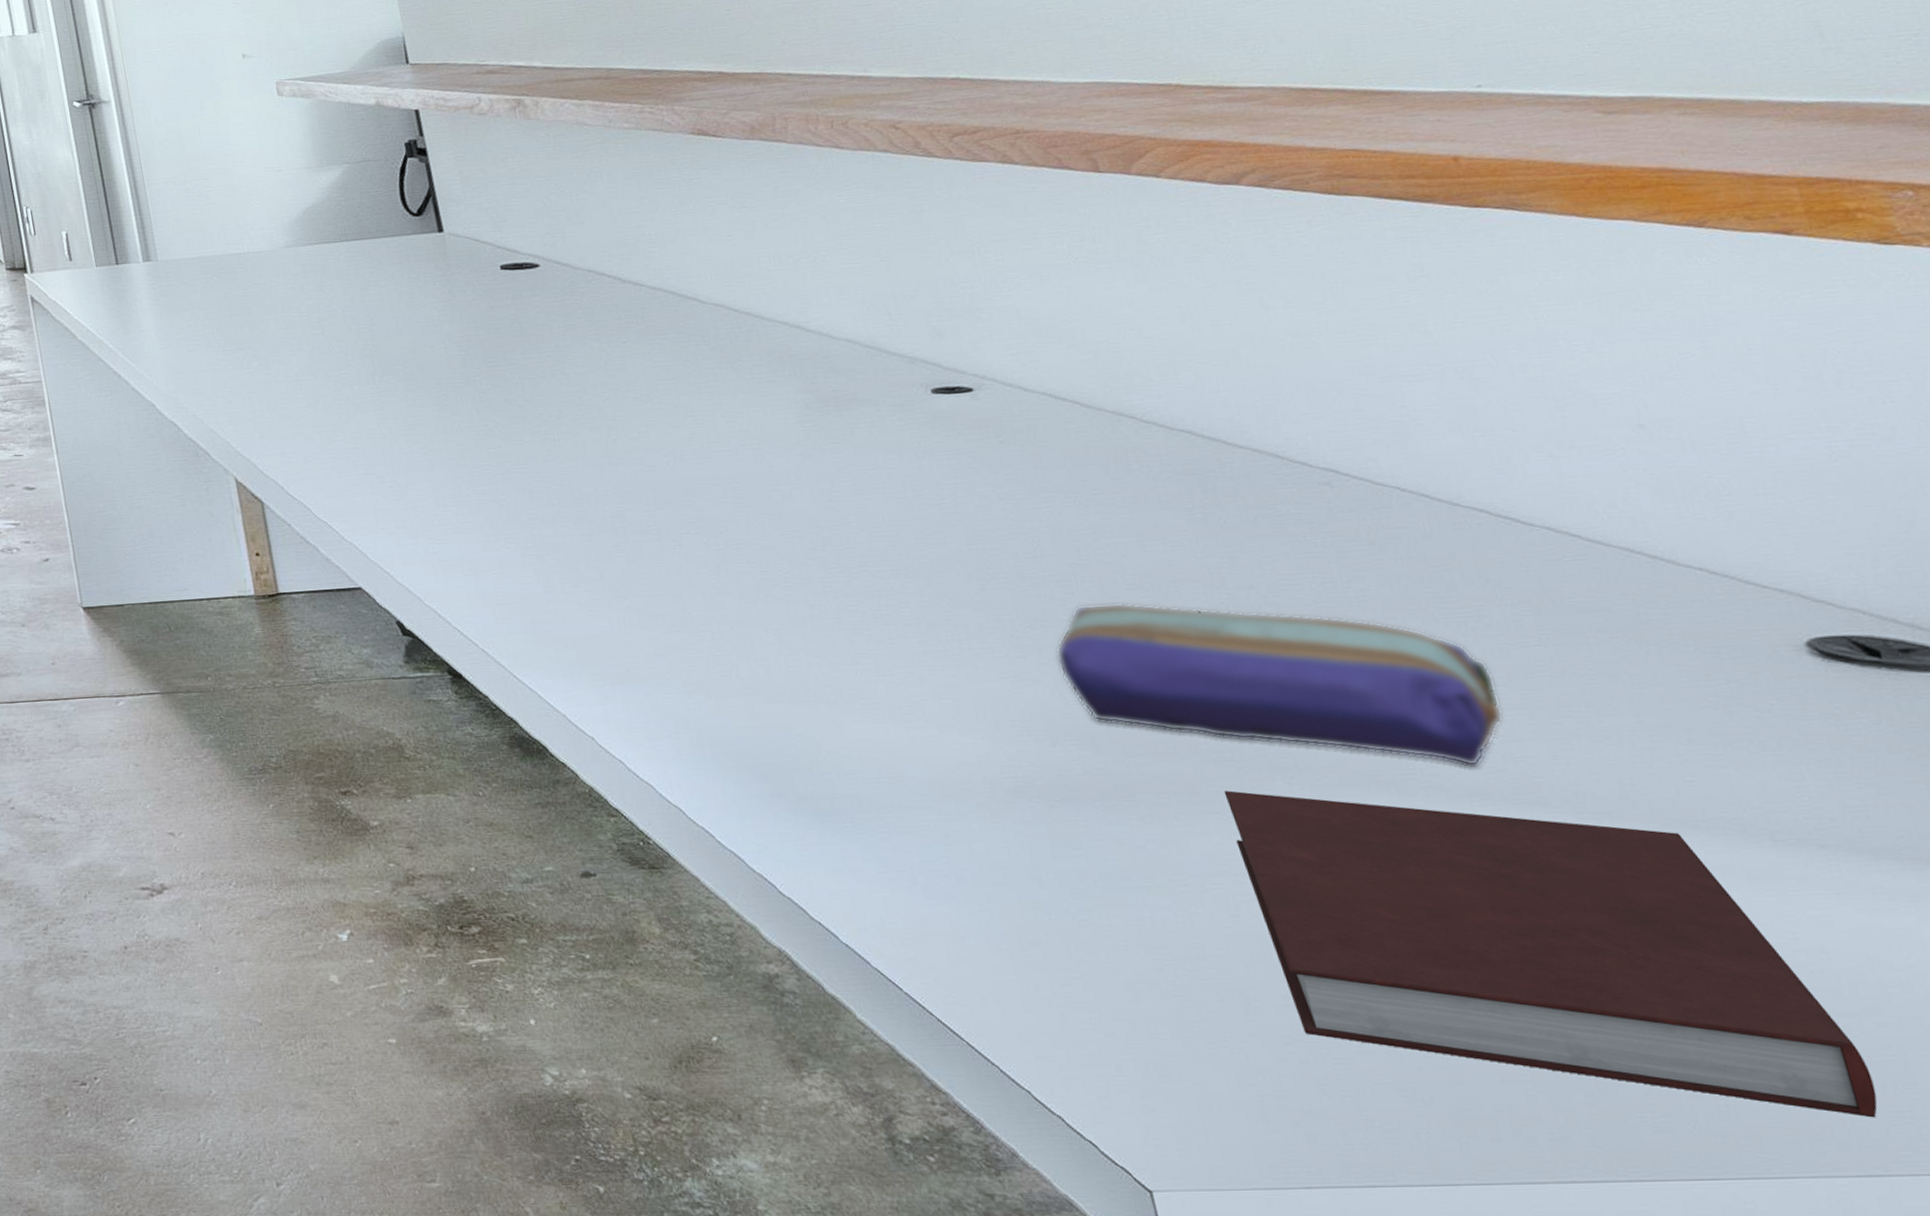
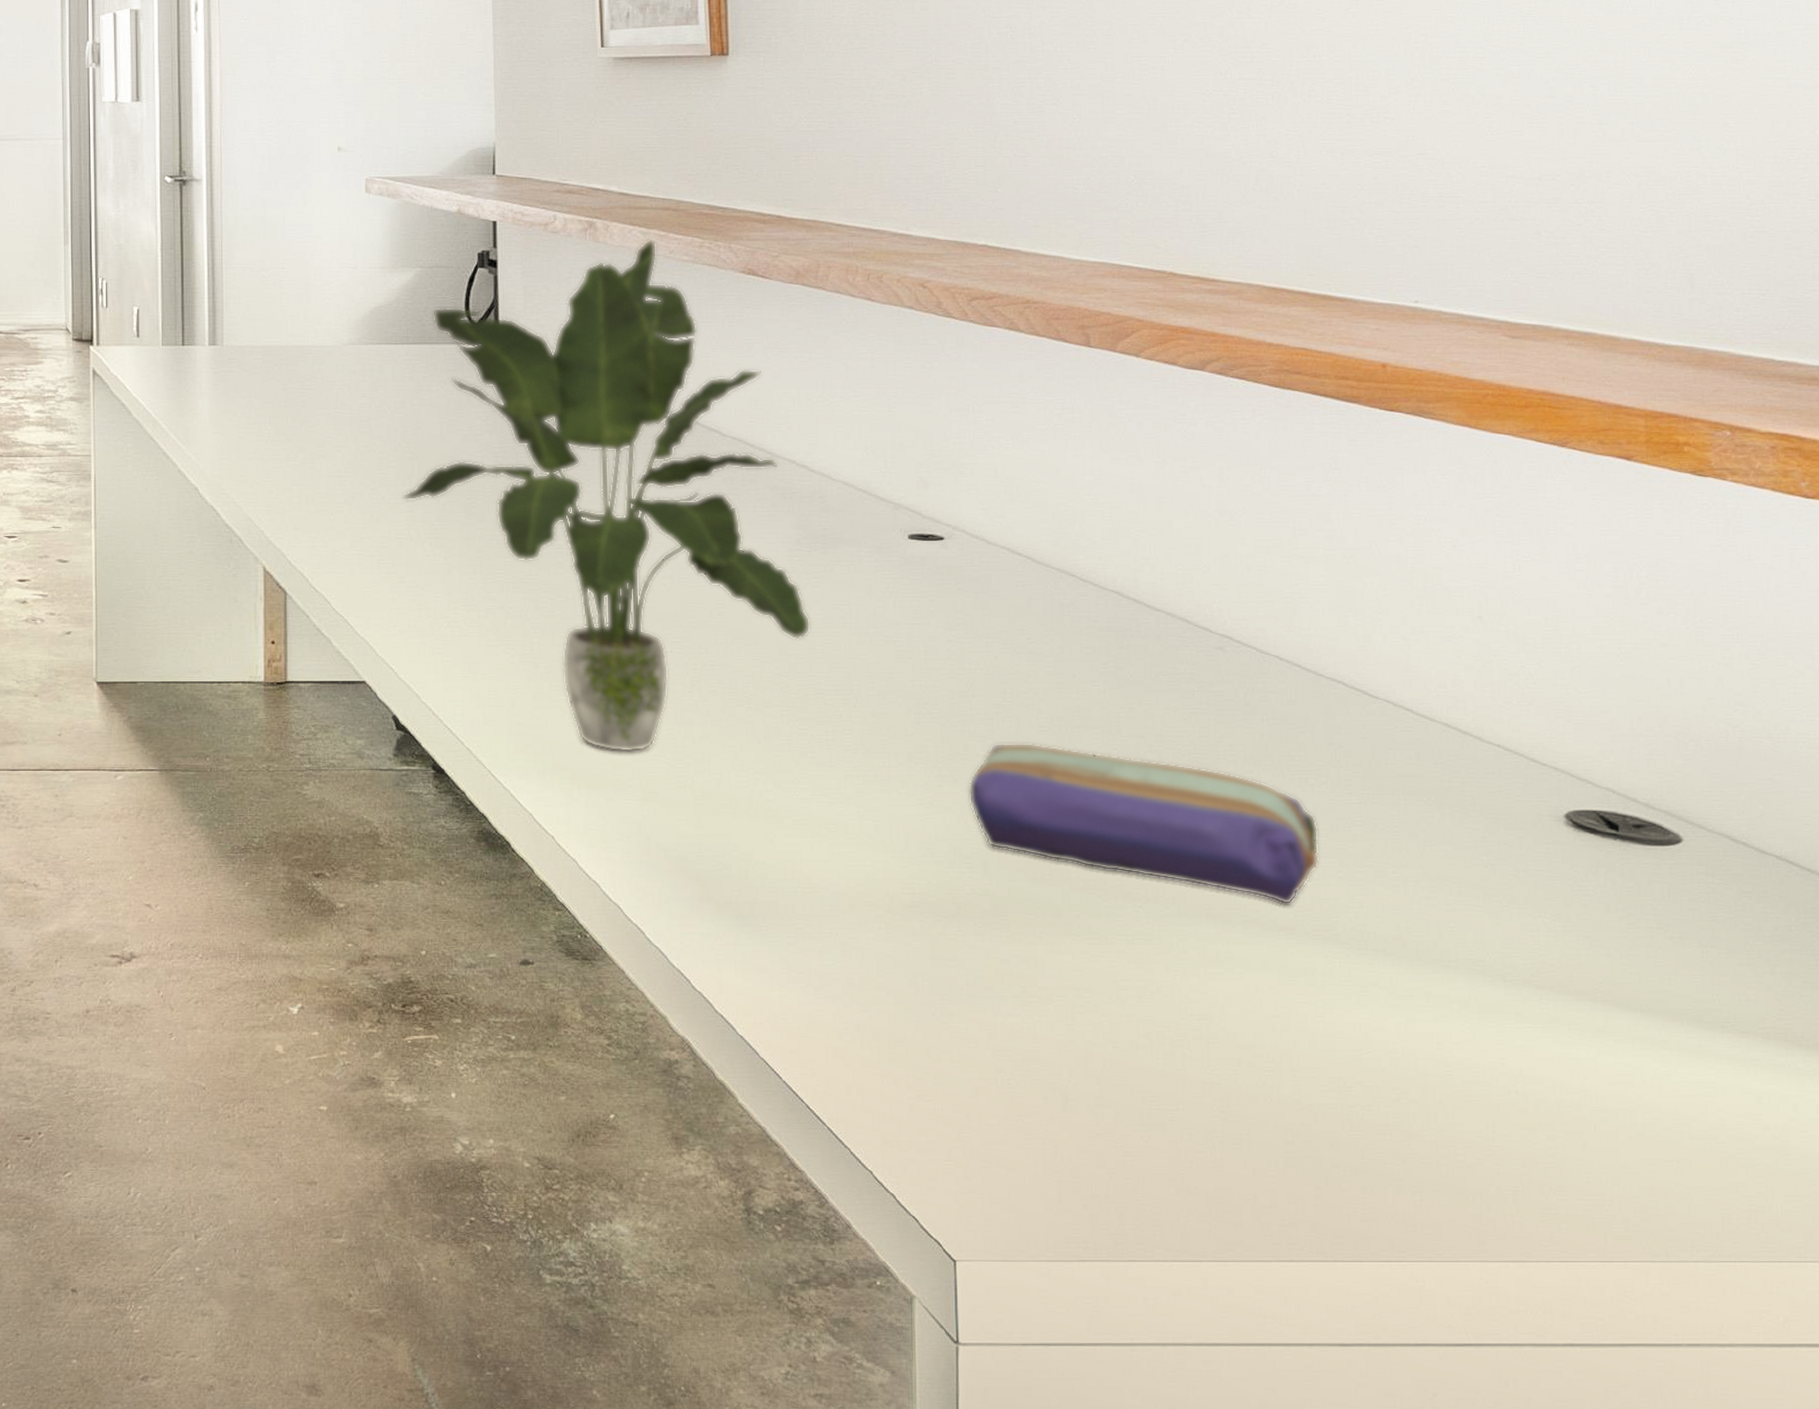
potted plant: none [367,109,840,644] -> present [403,238,811,753]
notebook: present [1223,790,1877,1118] -> none [1083,915,1535,1214]

